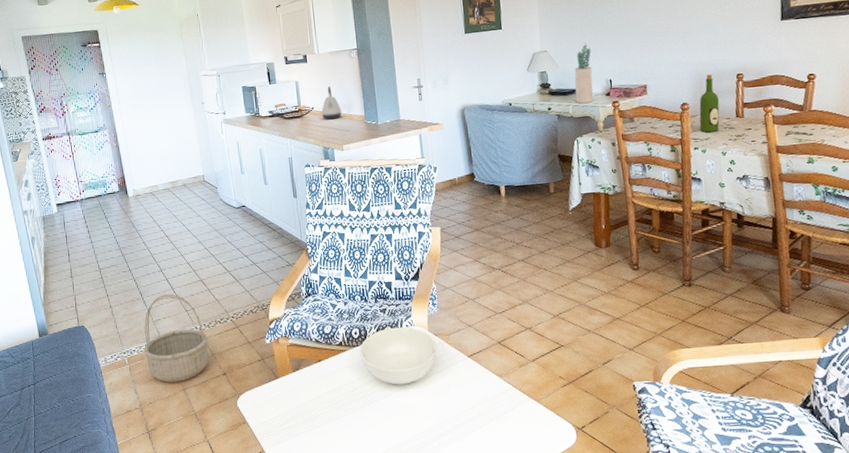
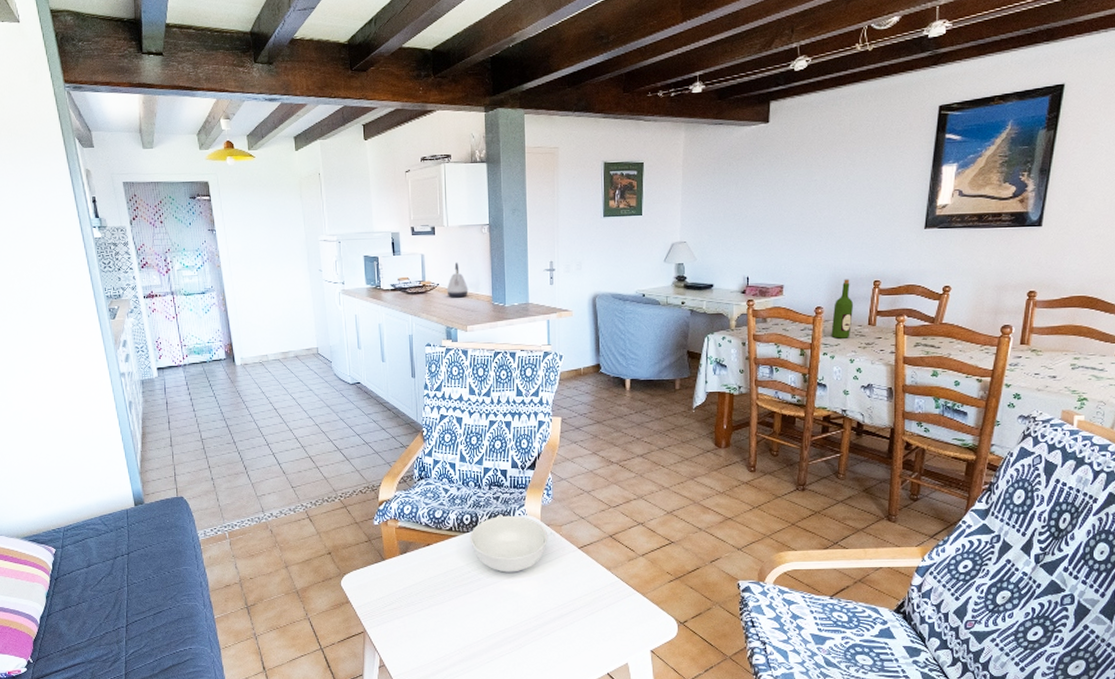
basket: present [143,294,209,383] -> none [245,469,314,559]
vase: present [574,43,593,104] -> none [710,236,732,301]

